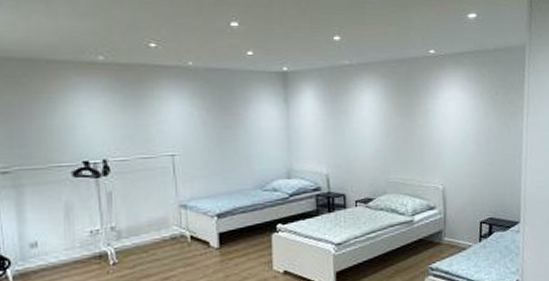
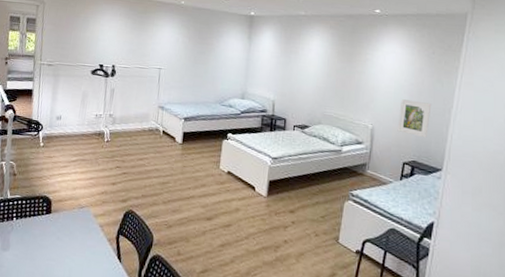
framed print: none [469,150,502,191] -> present [397,99,432,138]

